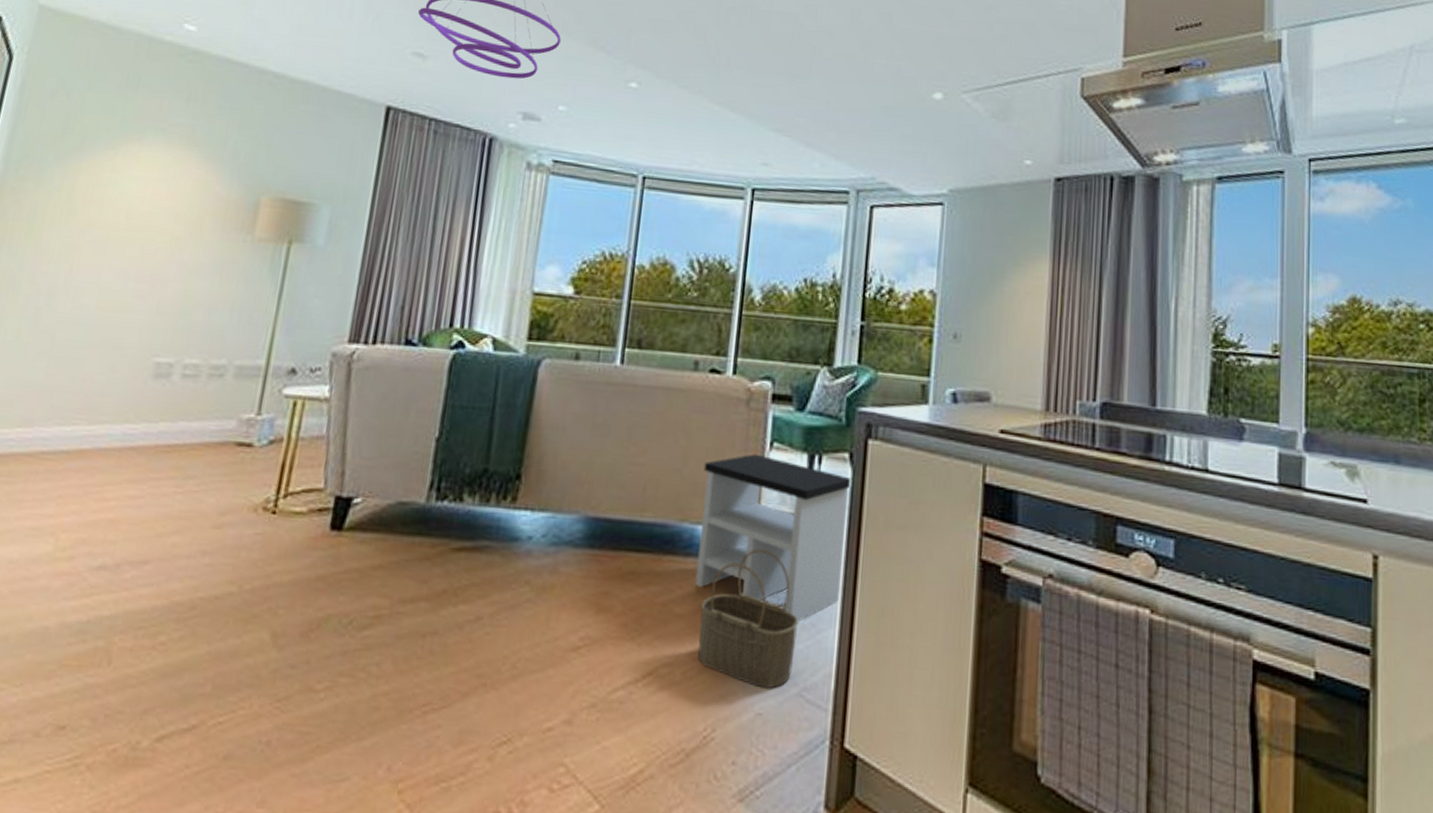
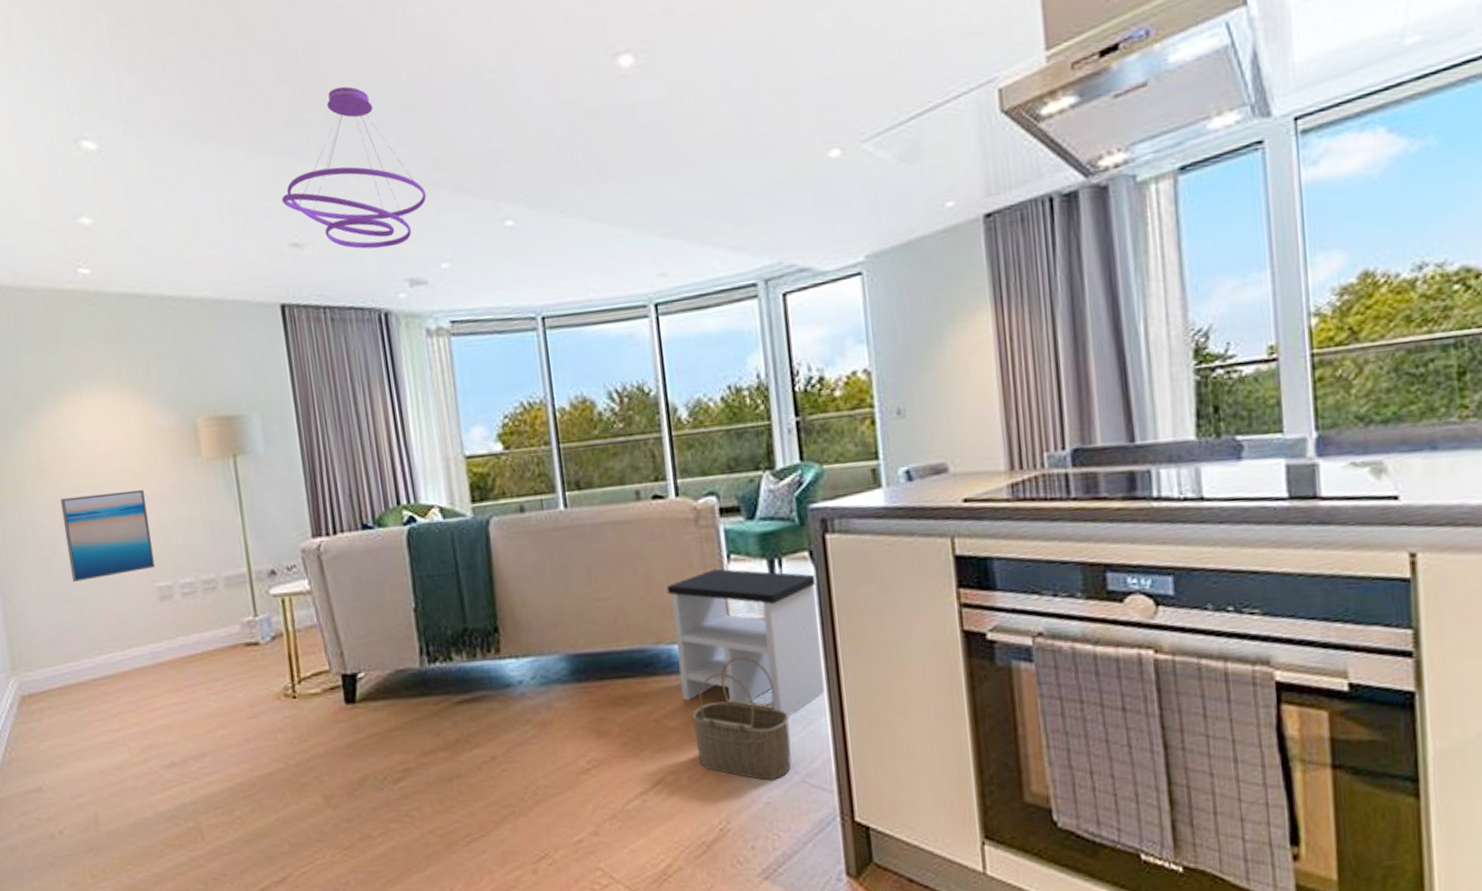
wall art: none [58,246,178,341] -> present [60,489,155,582]

